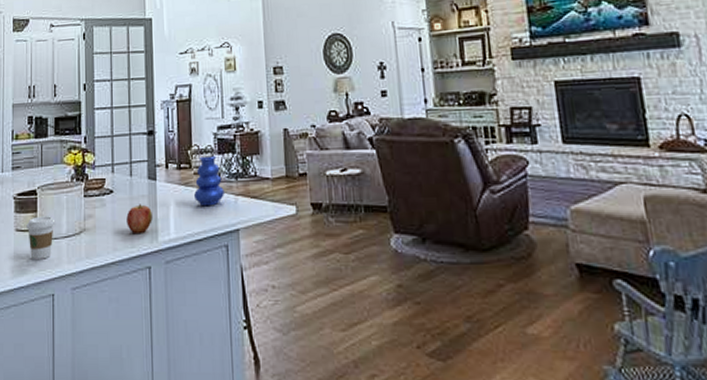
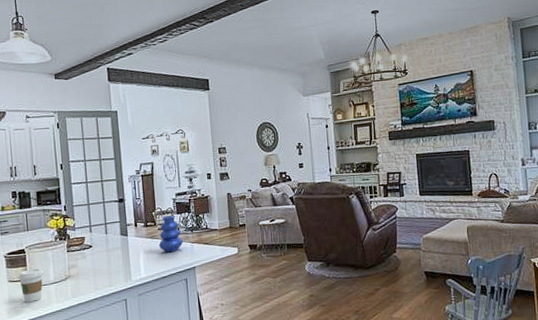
apple: present [126,204,152,235] -> none [104,254,126,277]

